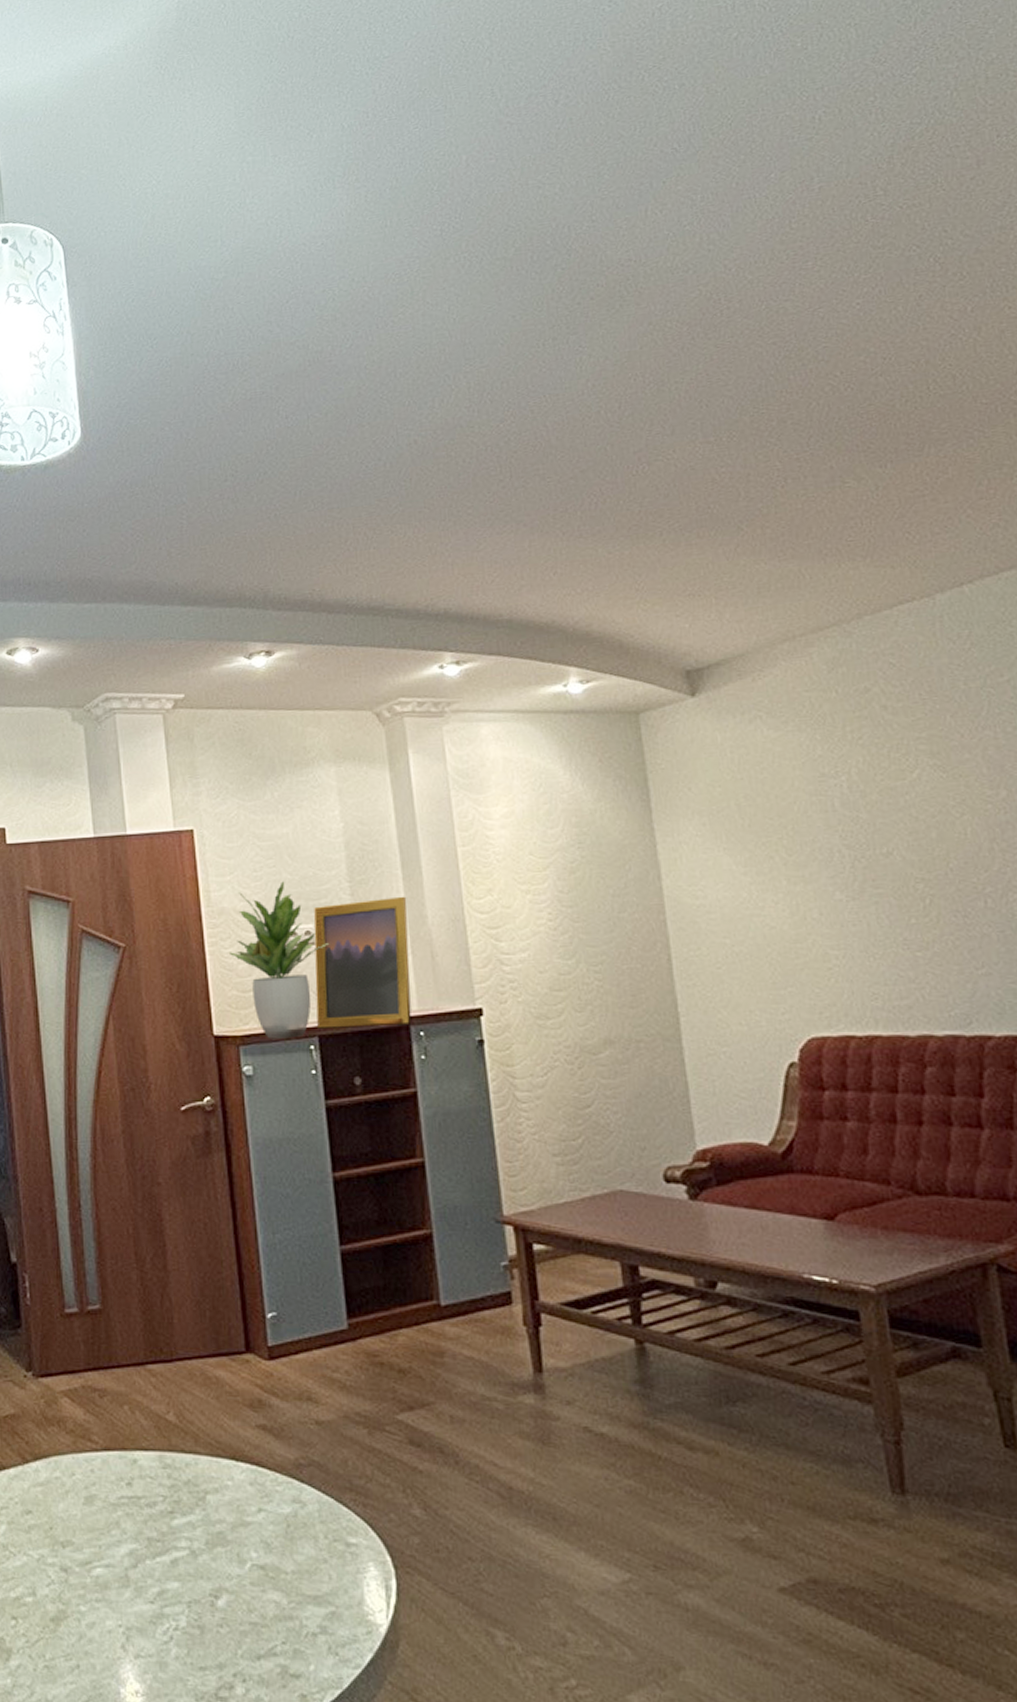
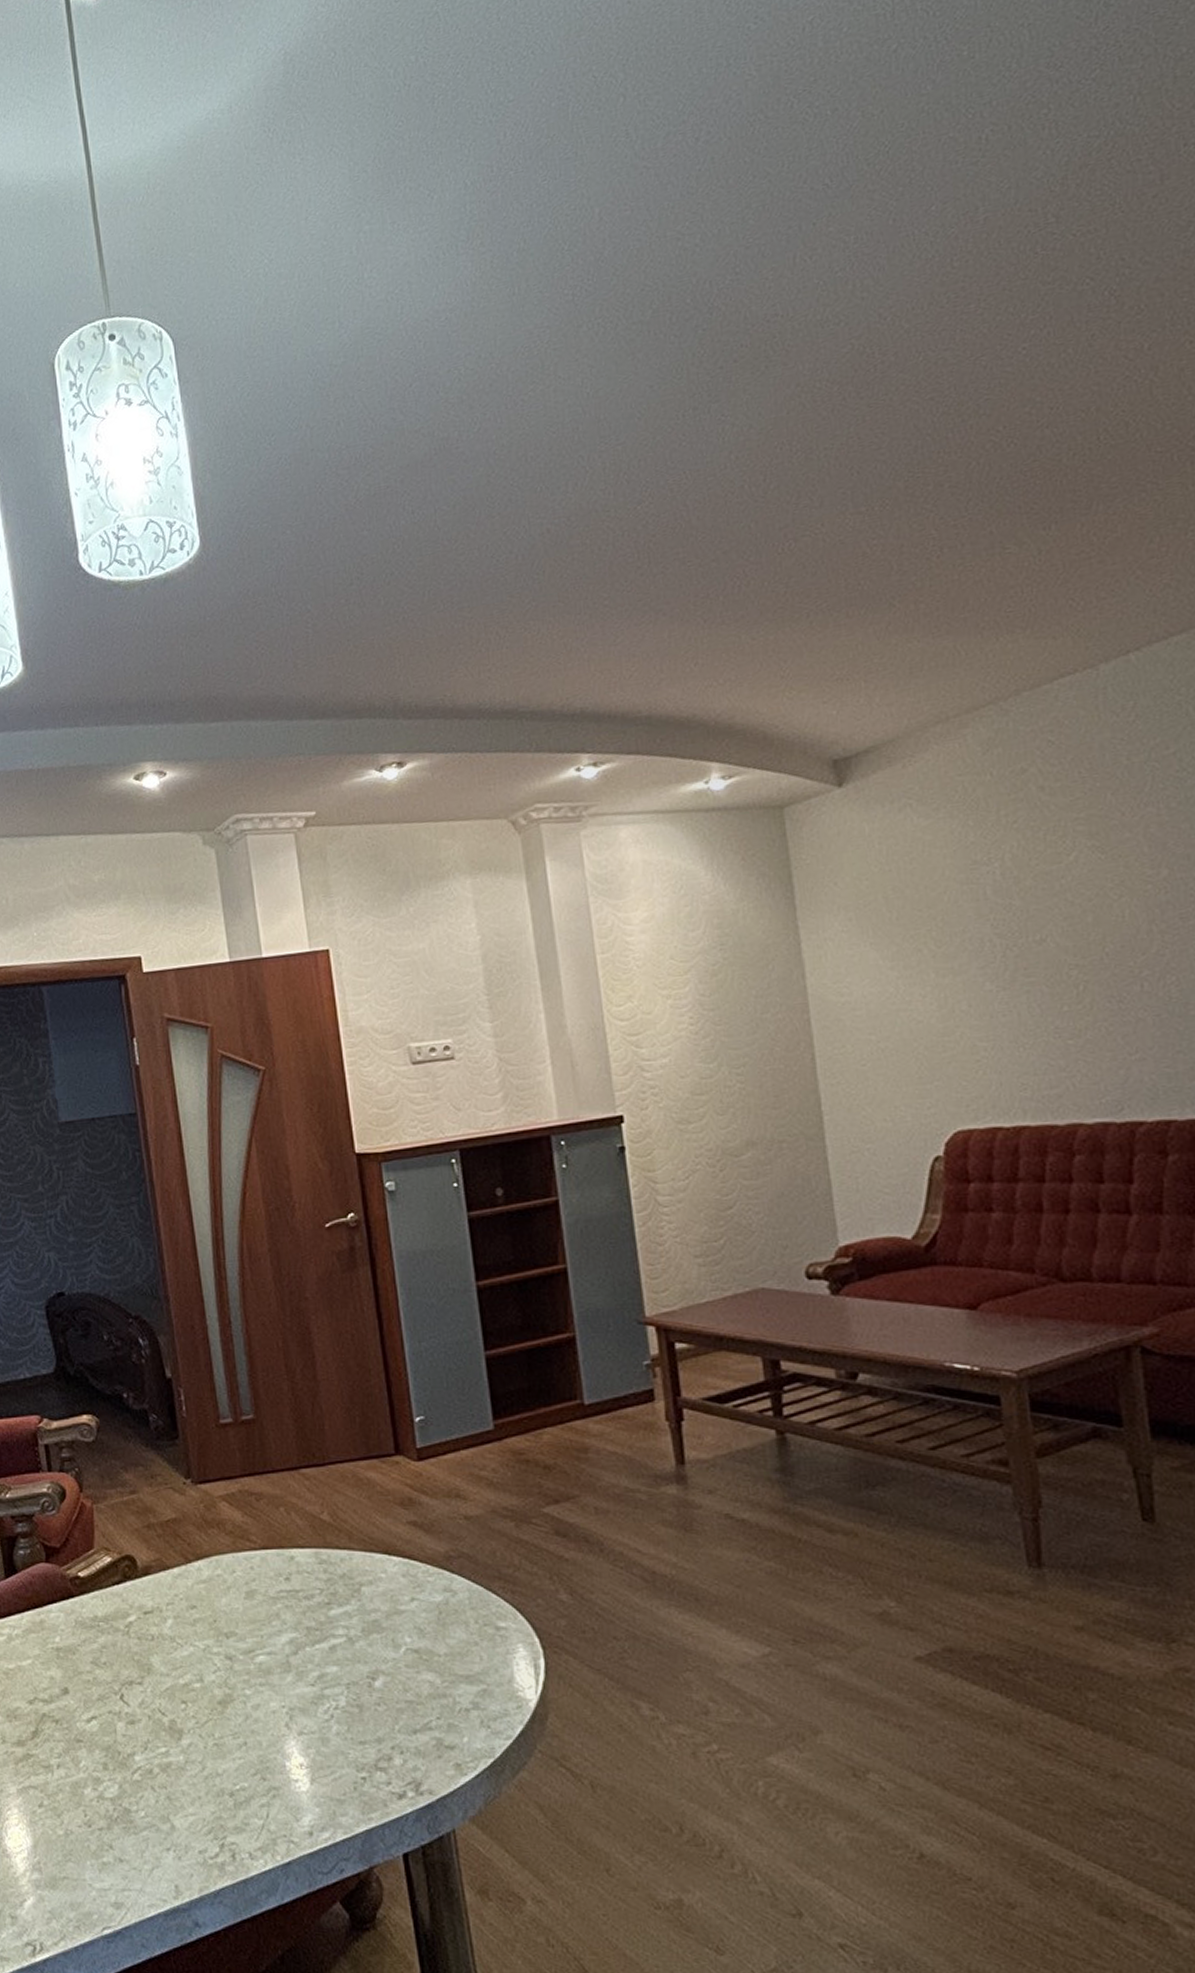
potted plant: present [228,881,330,1039] -> none [368,997,469,1155]
picture frame: present [314,896,412,1029] -> none [452,1006,553,1142]

